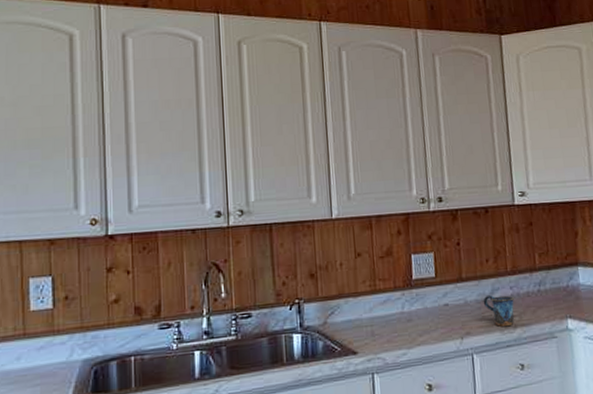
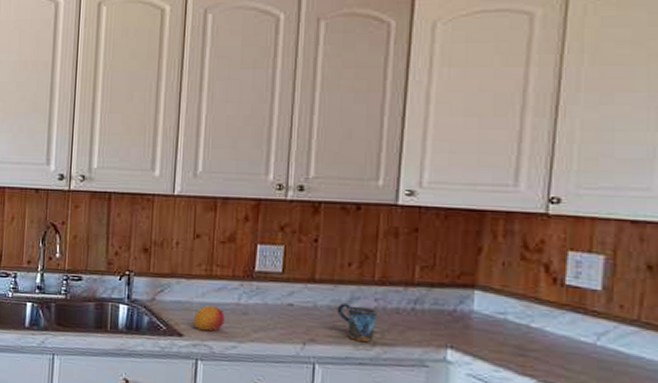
fruit: none [364,318,393,345] -> present [192,305,225,331]

